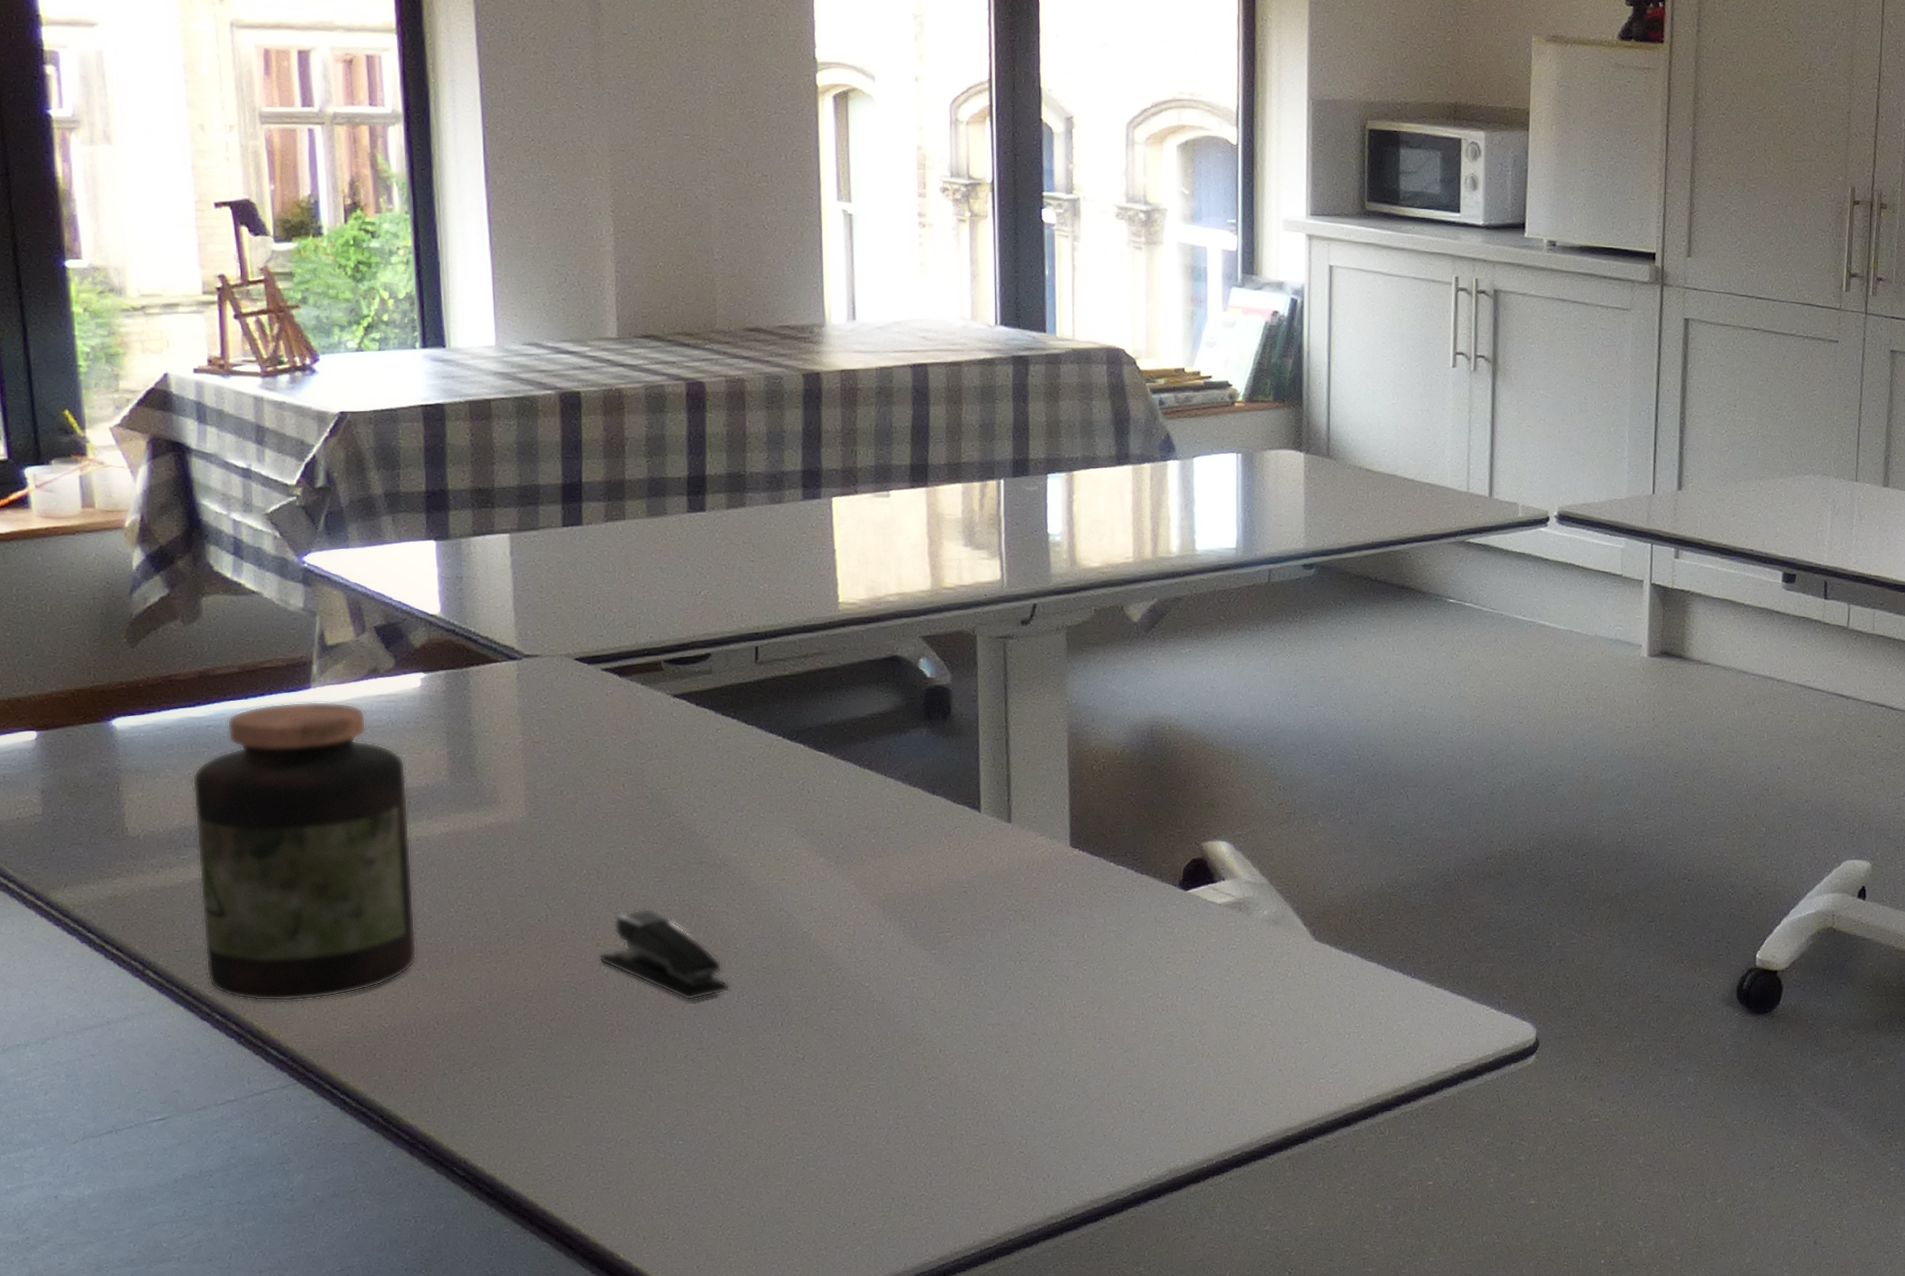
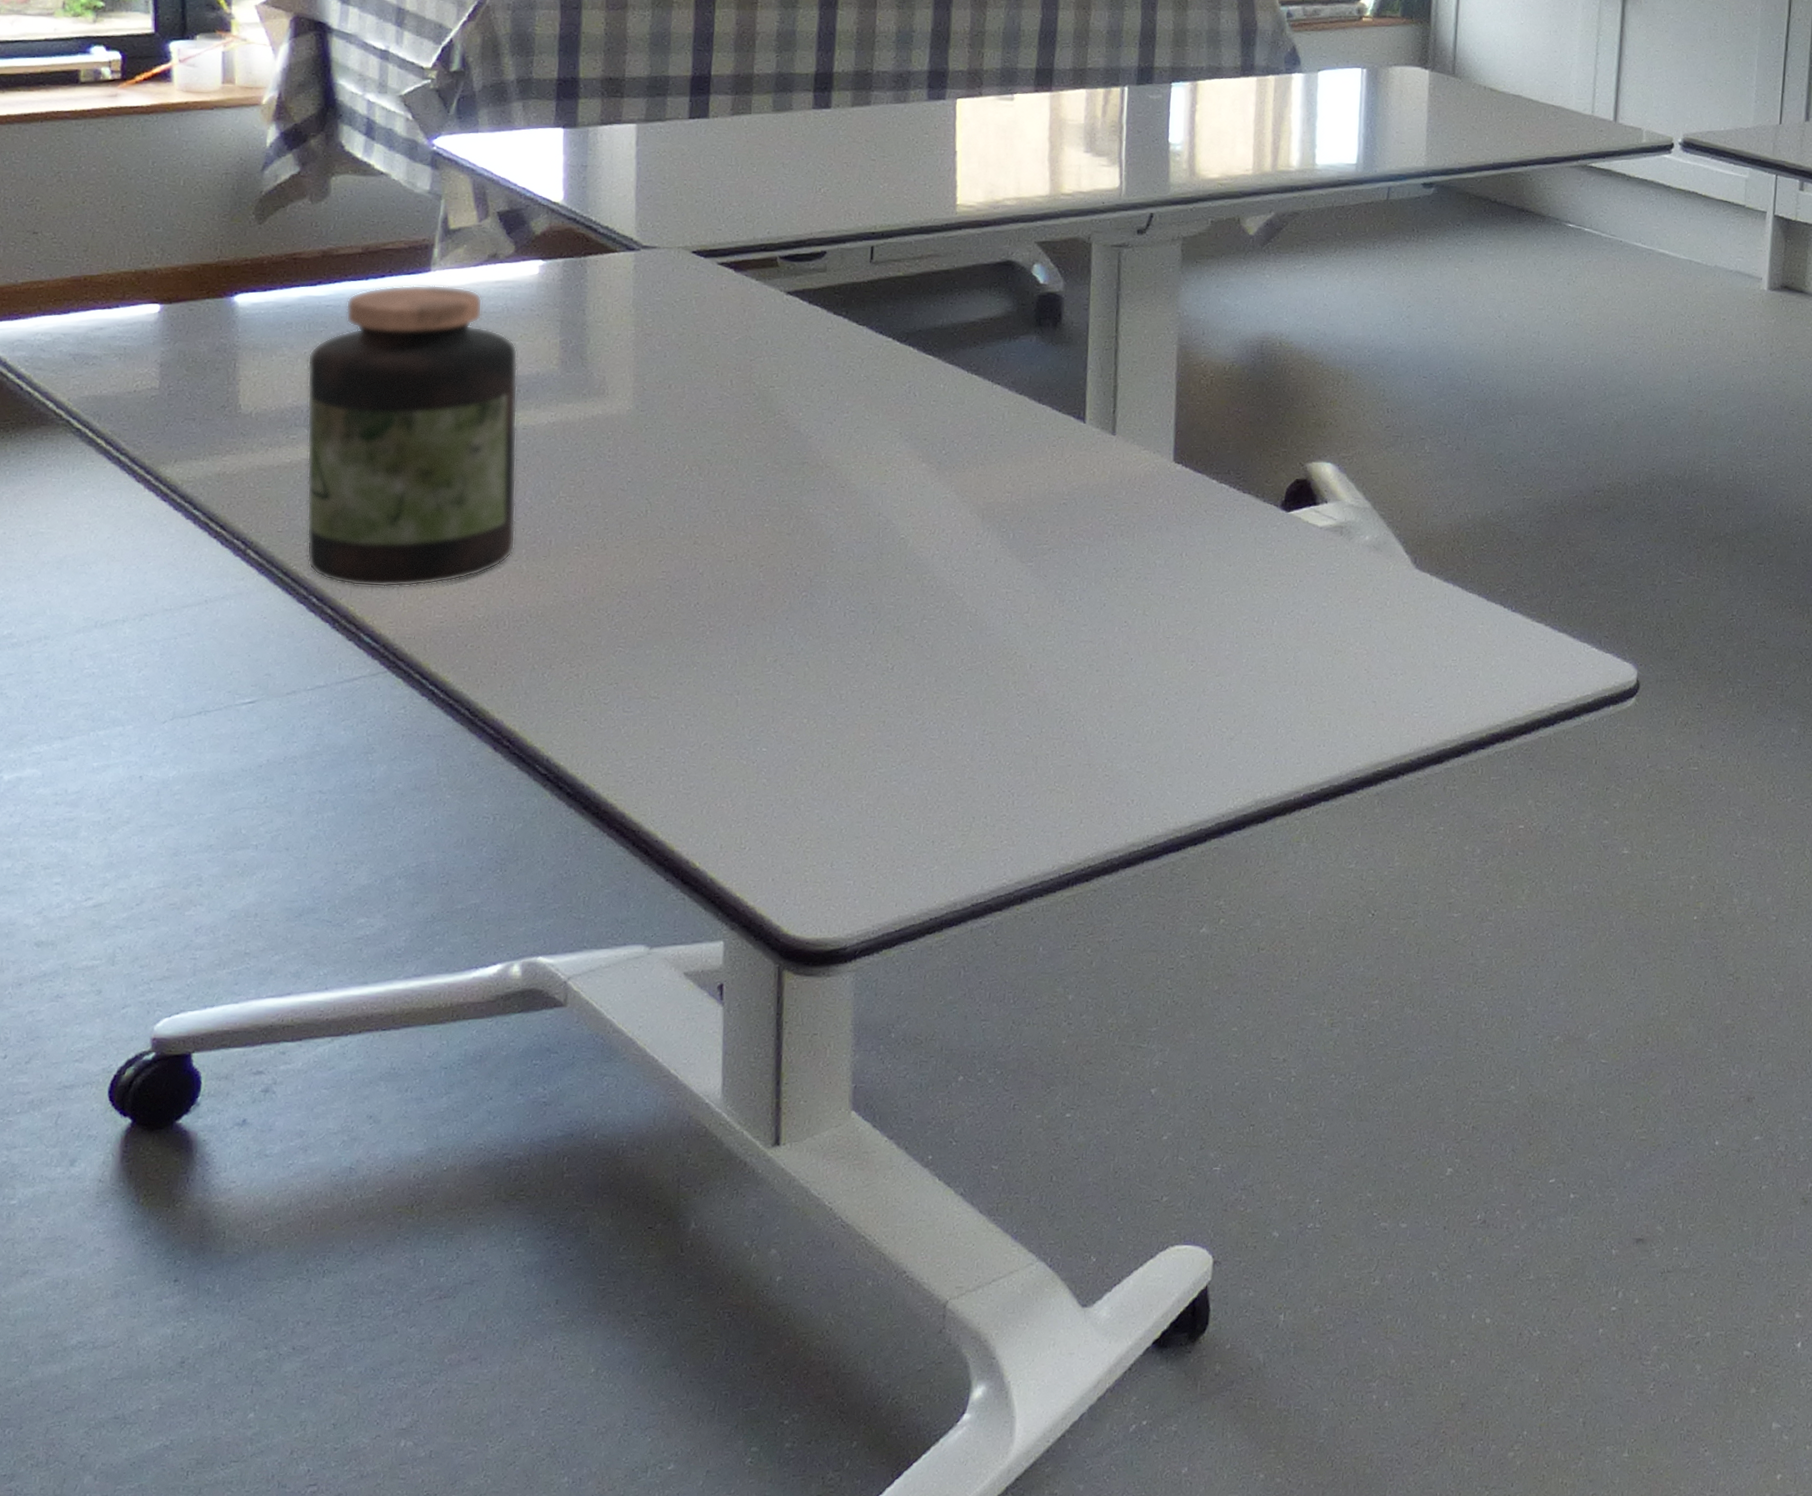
stapler: present [599,908,730,1001] -> none [695,507,824,604]

